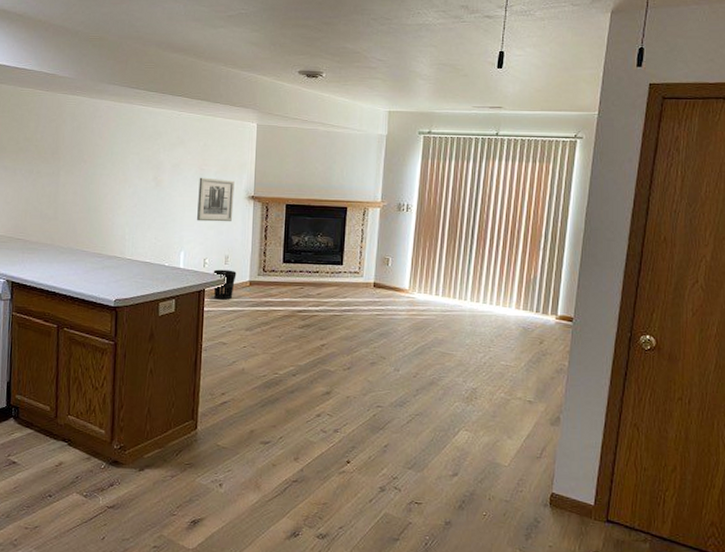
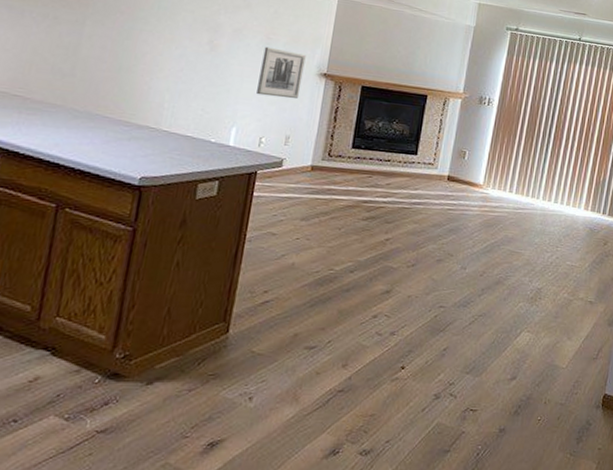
wastebasket: present [213,269,237,300] -> none [267,150,297,185]

